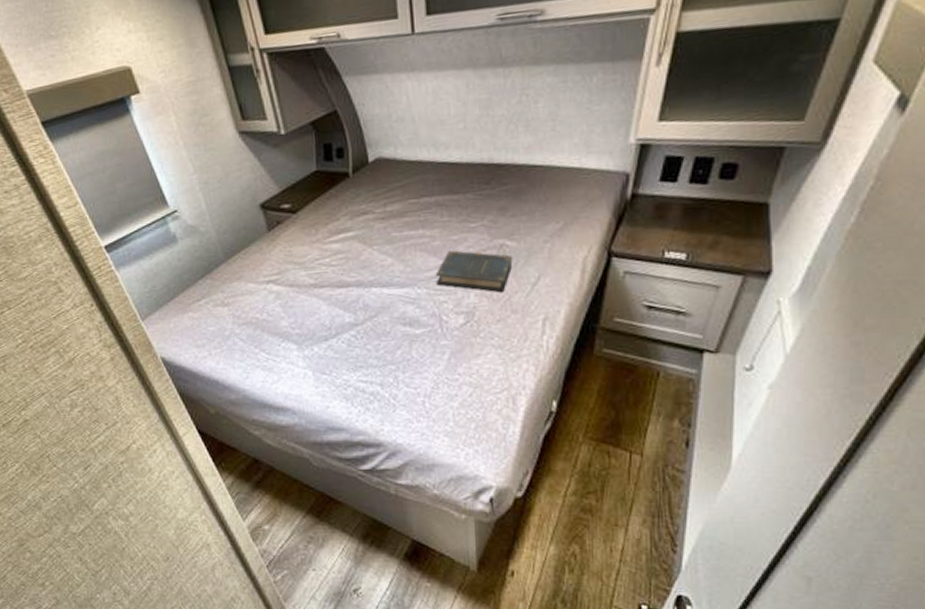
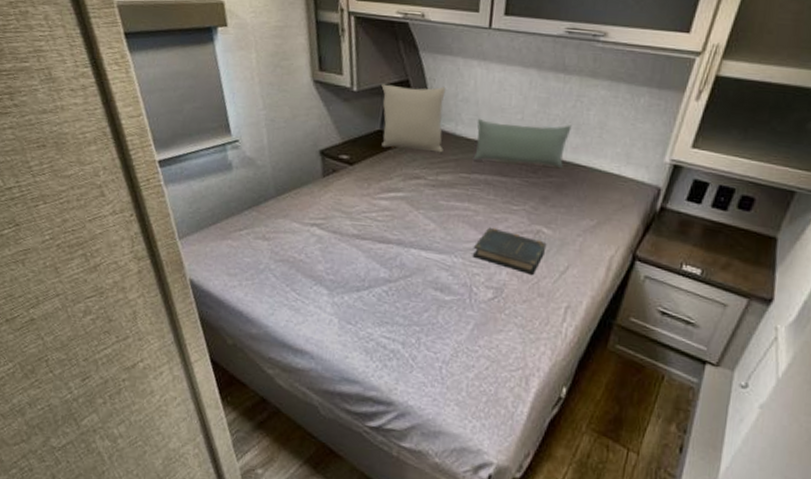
pillow: none [309,109,387,188] -> present [381,84,446,153]
pillow: none [416,123,520,183] -> present [472,118,572,168]

